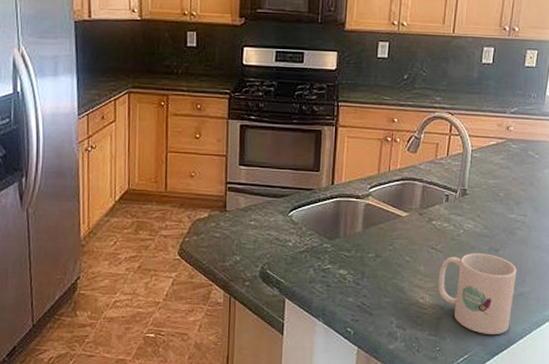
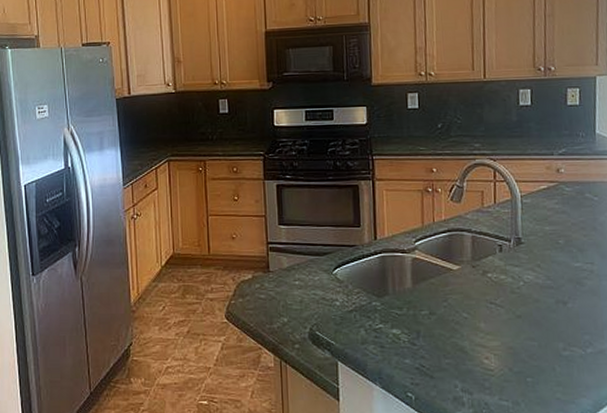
mug: present [437,253,517,334] -> none [501,307,593,398]

